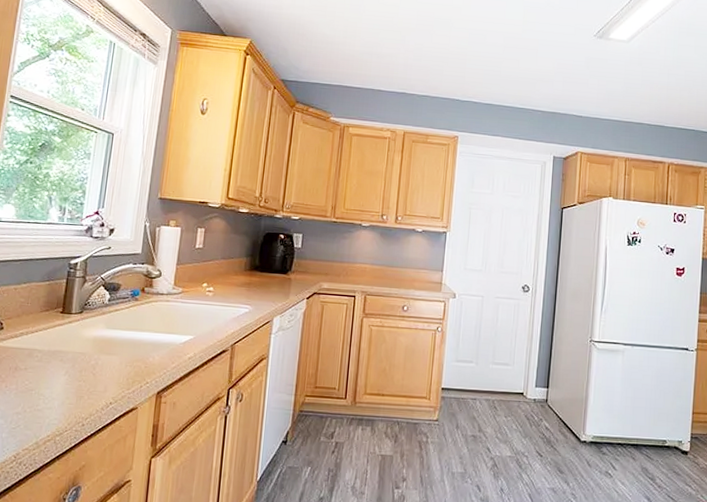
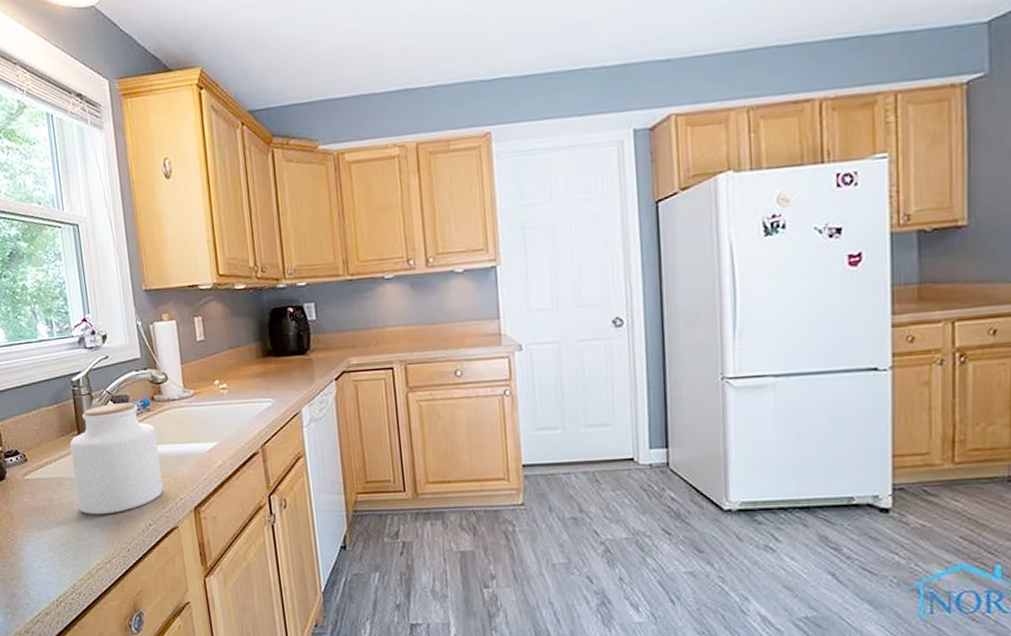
jar: none [43,289,139,389] -> present [69,402,163,515]

